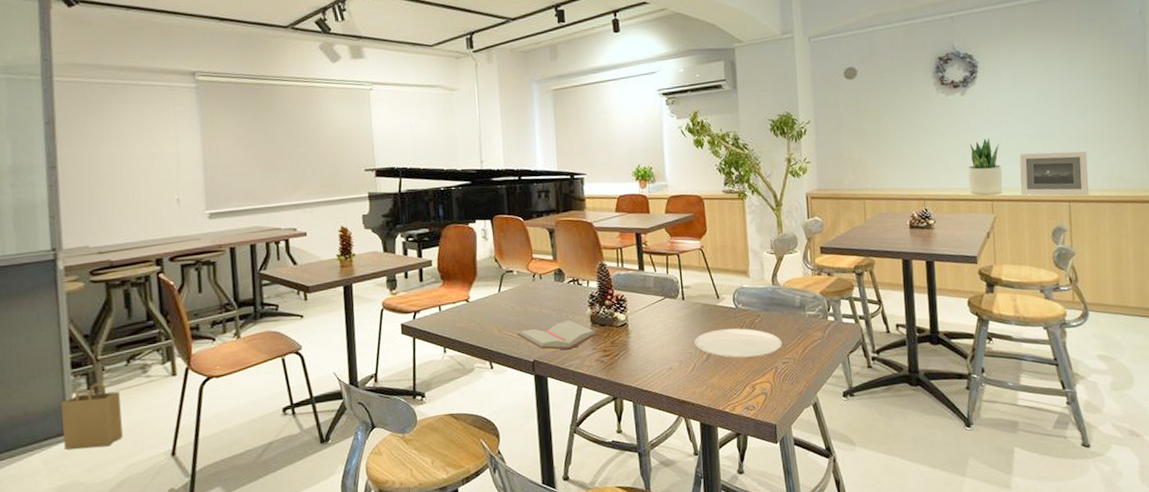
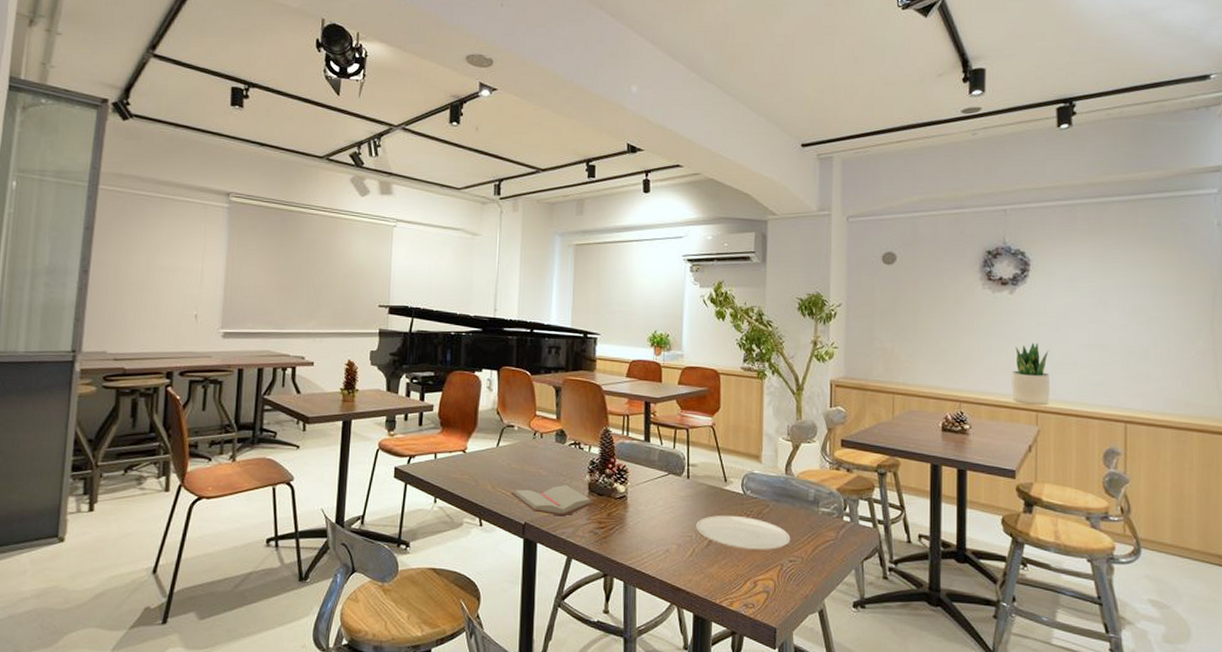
shopping bag: present [61,382,123,450] -> none [53,488,114,555]
picture frame: present [1019,151,1089,195] -> none [1070,364,1149,417]

